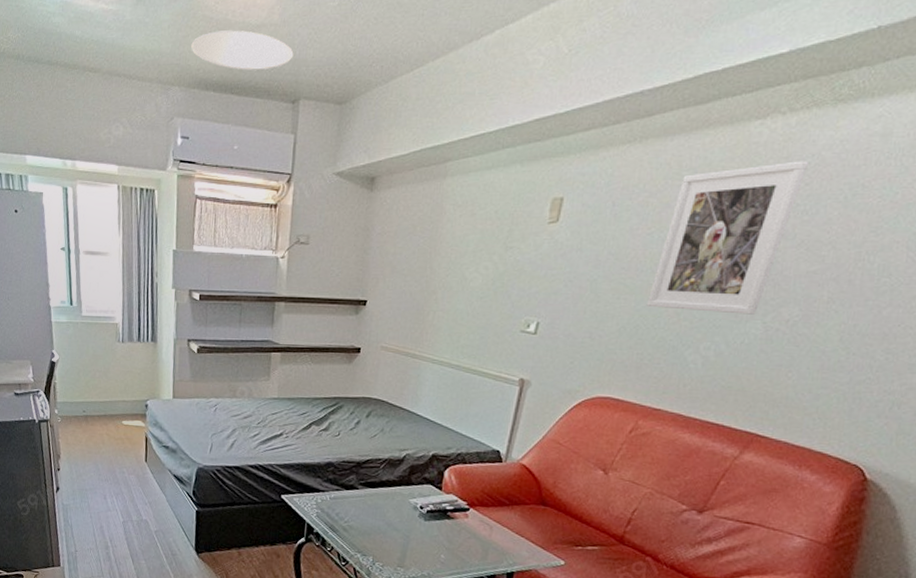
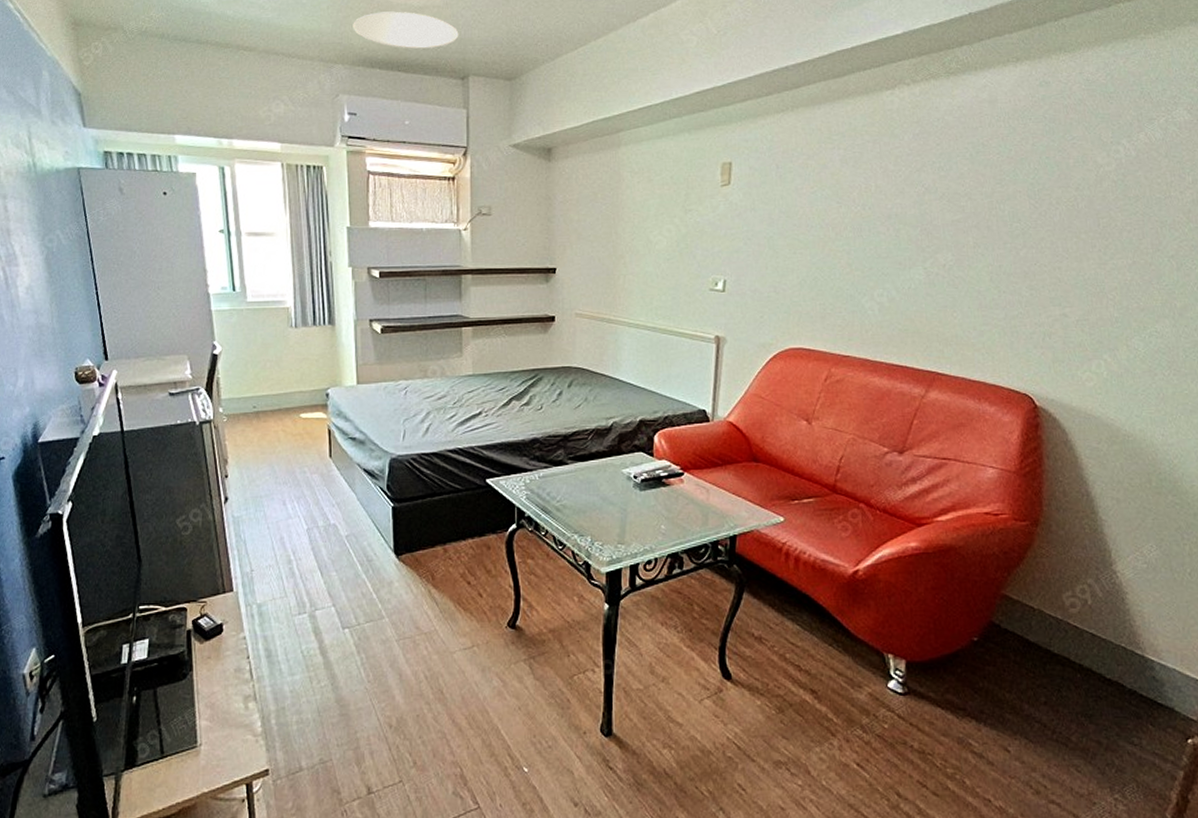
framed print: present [646,161,808,315] -> none [820,124,936,262]

